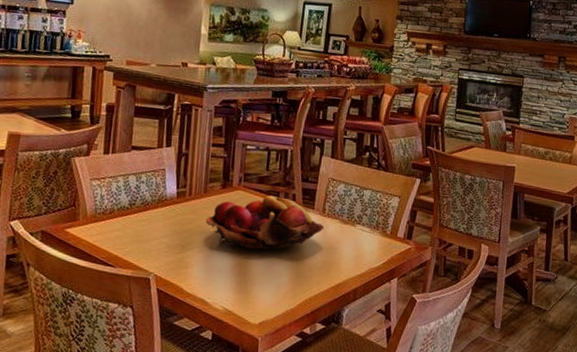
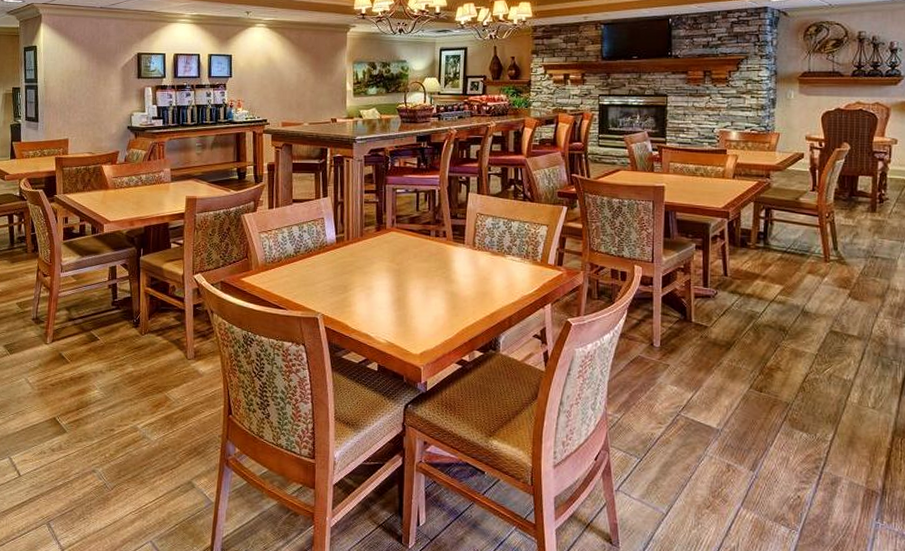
fruit basket: present [205,195,325,250] -> none [364,234,476,285]

